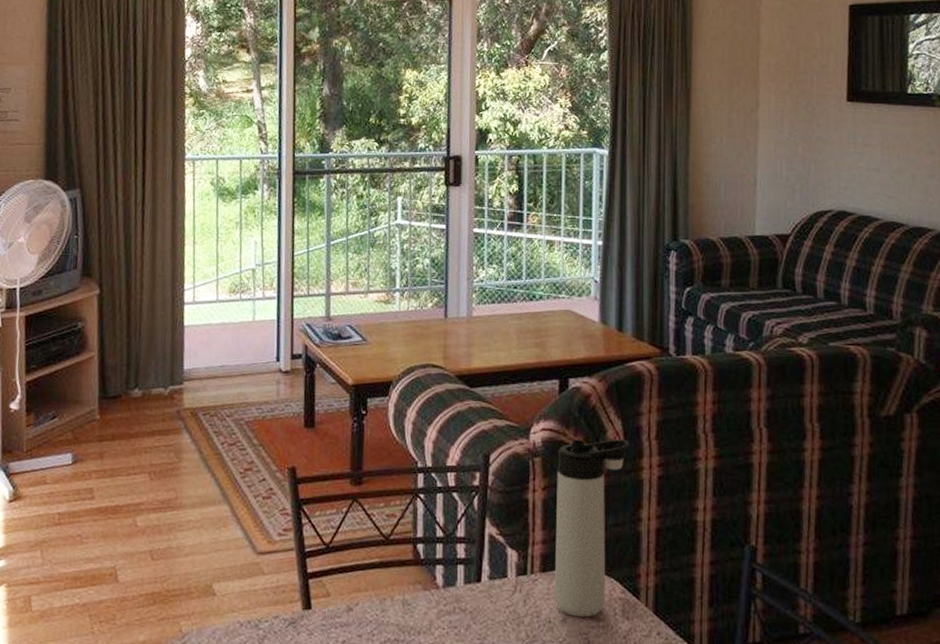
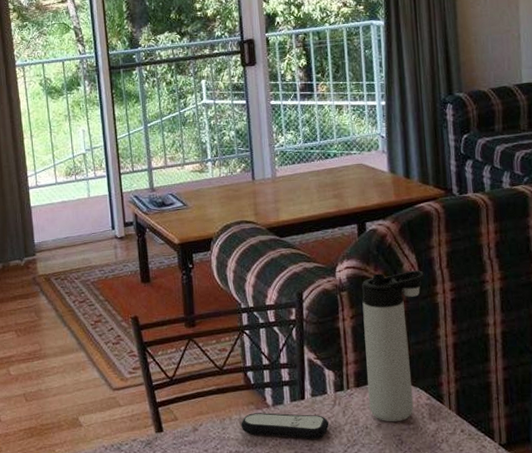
remote control: none [404,594,507,631] -> present [241,413,329,439]

